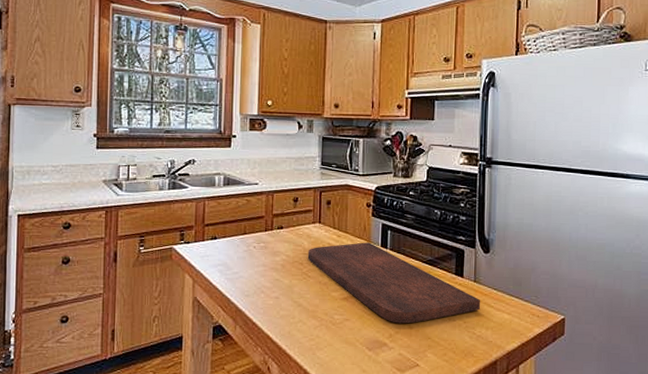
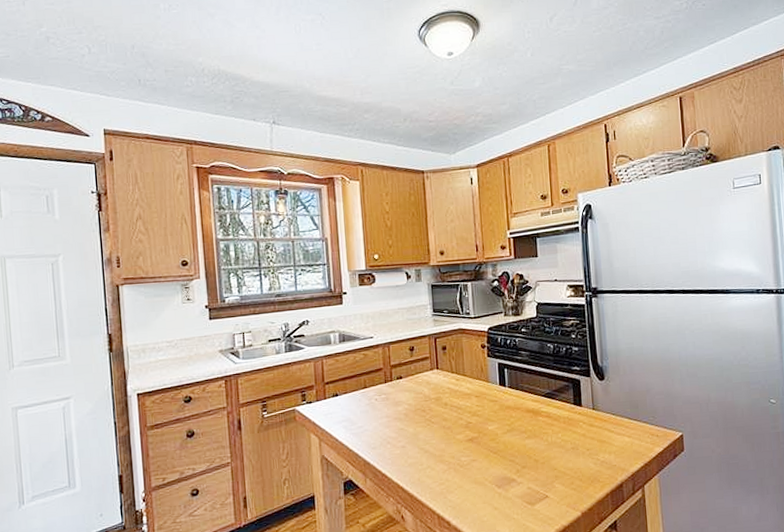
cutting board: present [307,242,481,324] -> none [428,382,602,459]

